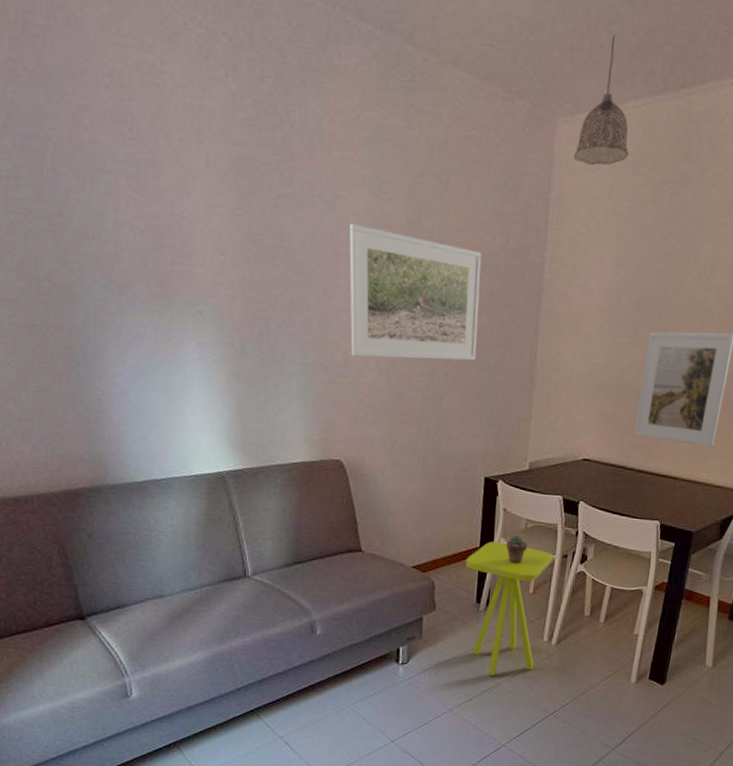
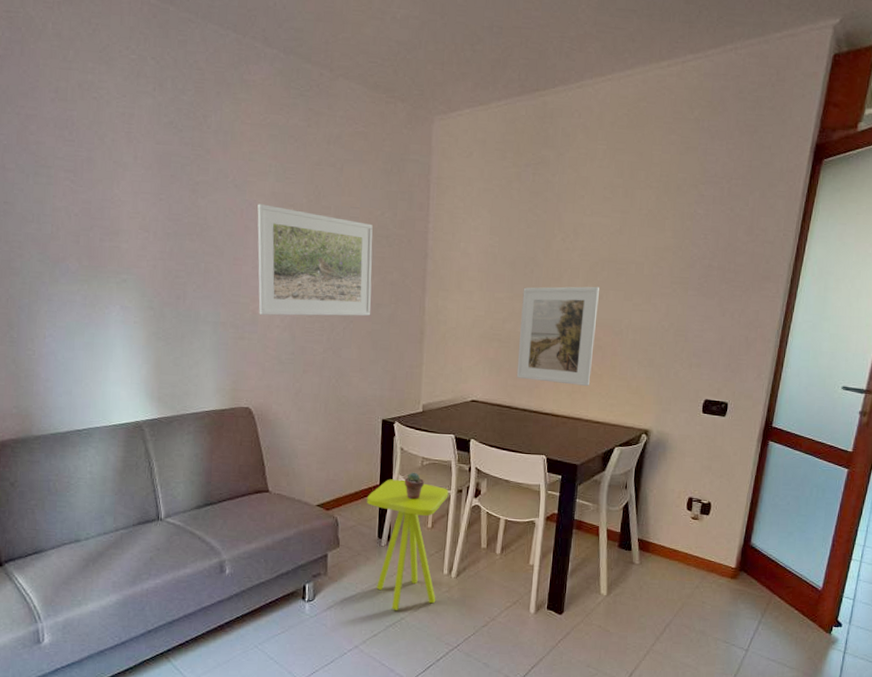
pendant lamp: present [573,34,629,165] -> none [448,52,495,152]

